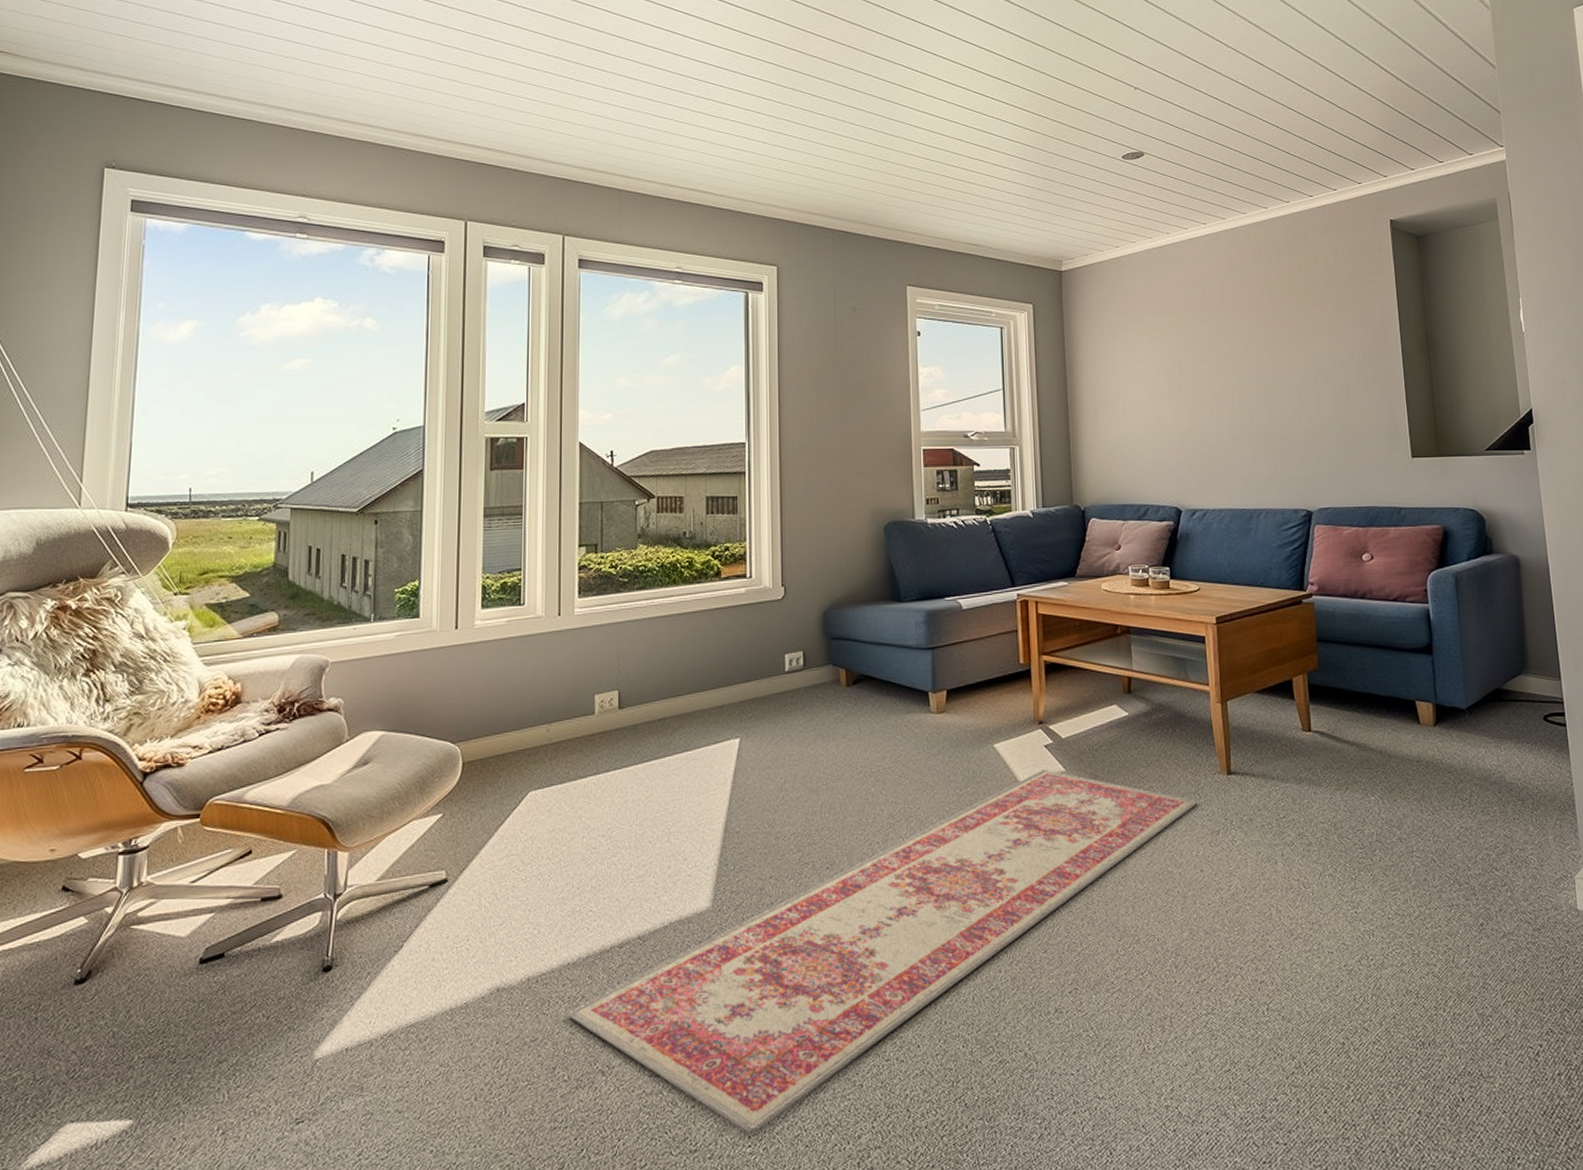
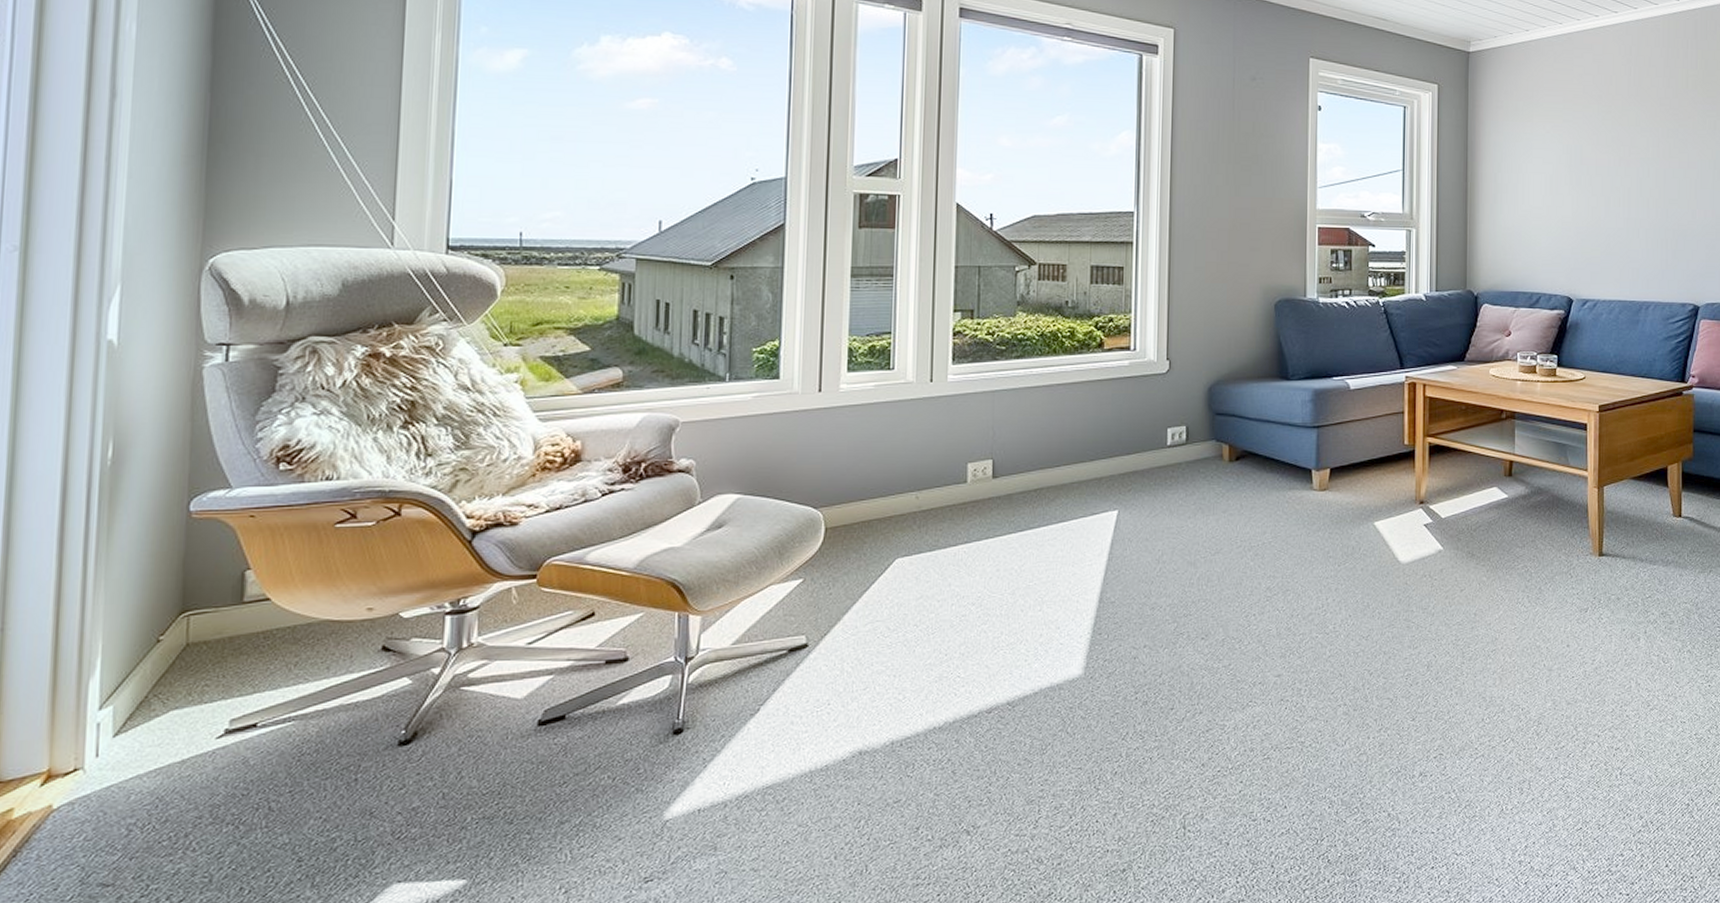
rug: present [567,769,1197,1134] -> none [932,547,1568,889]

